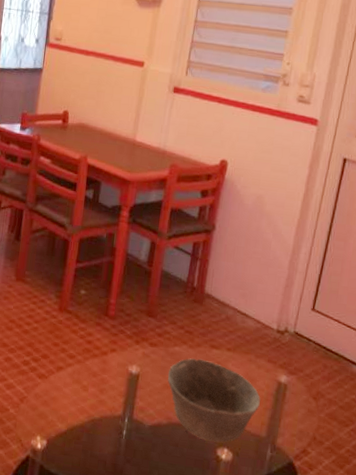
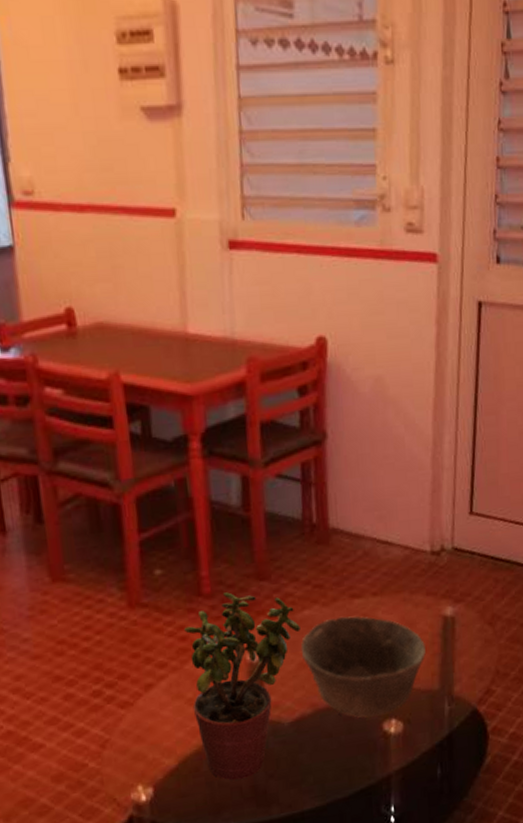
potted plant: none [85,318,170,456] -> present [184,592,300,781]

